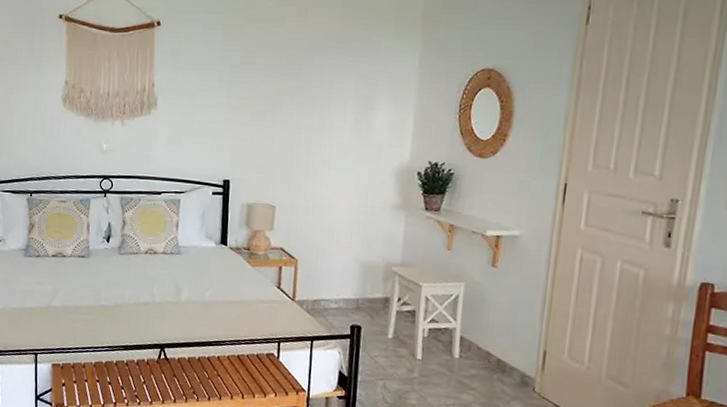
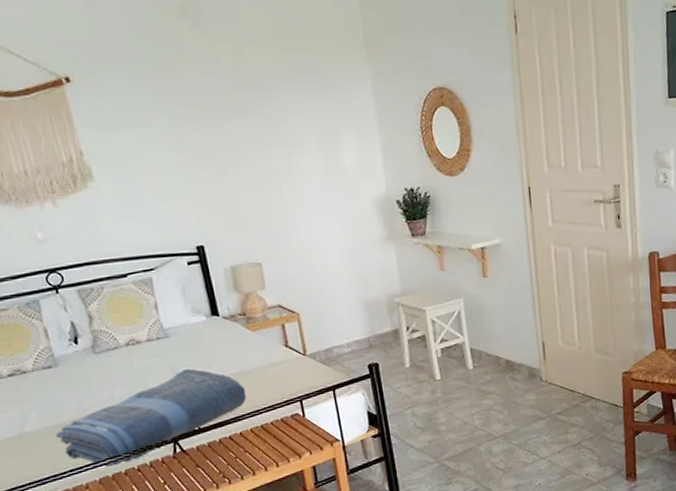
towel: none [72,285,233,355] -> present [55,368,246,467]

